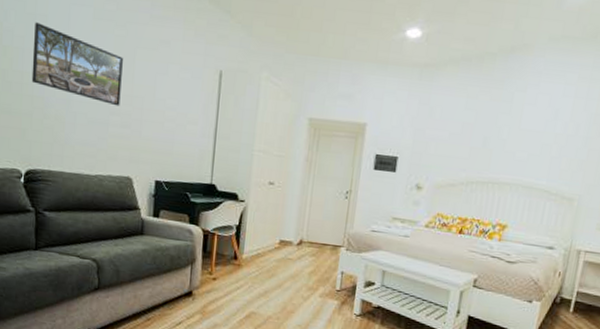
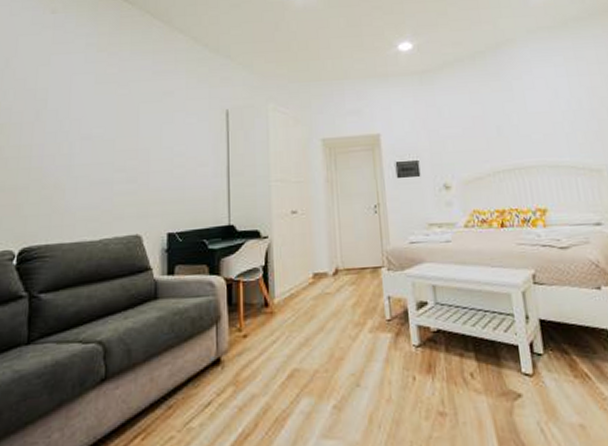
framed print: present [31,22,123,107] -> none [29,96,126,163]

